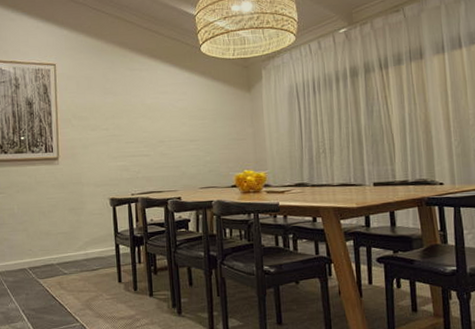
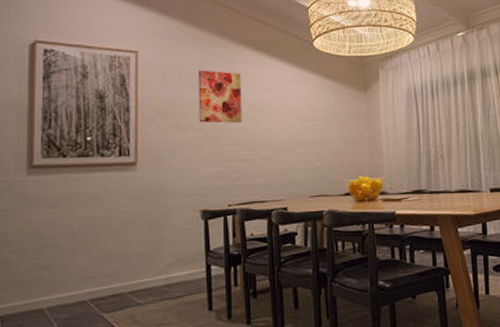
wall art: none [103,77,141,124] -> present [197,70,242,123]

